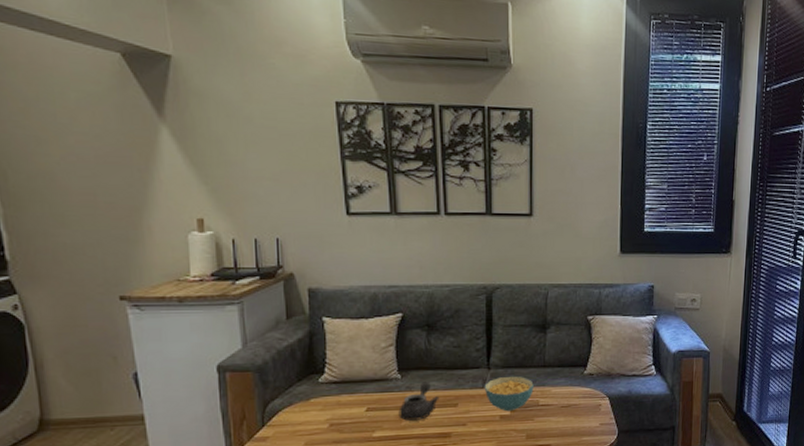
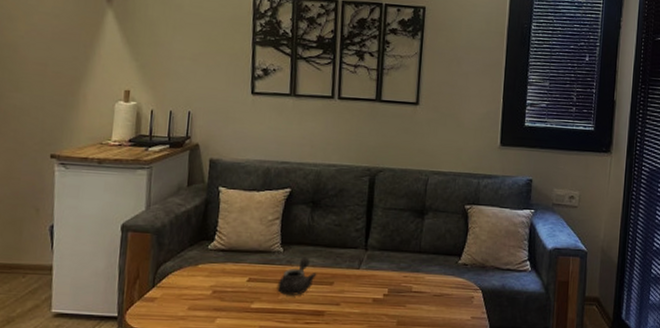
cereal bowl: present [484,376,534,412] -> none [360,259,408,295]

